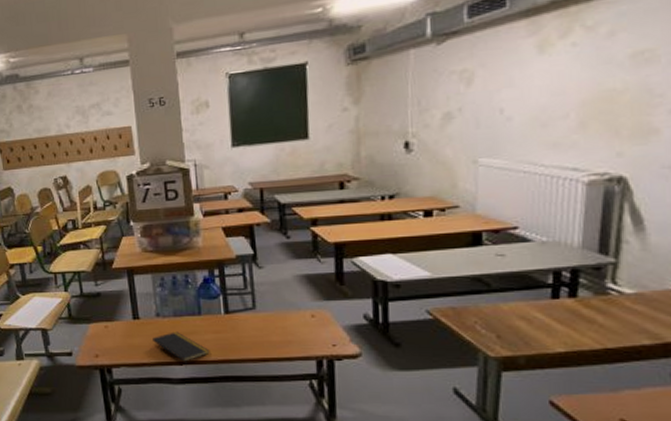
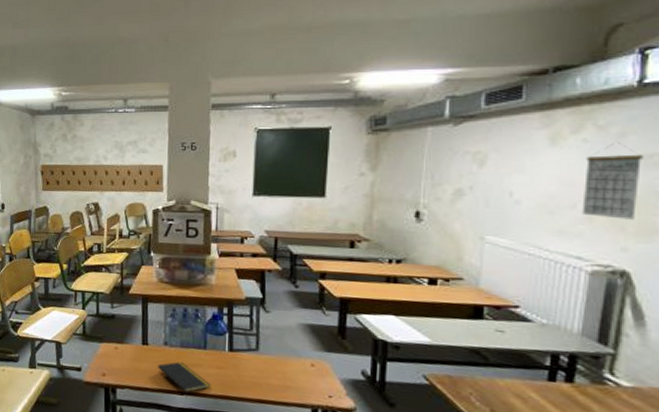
calendar: none [575,42,634,124] -> present [582,143,643,220]

